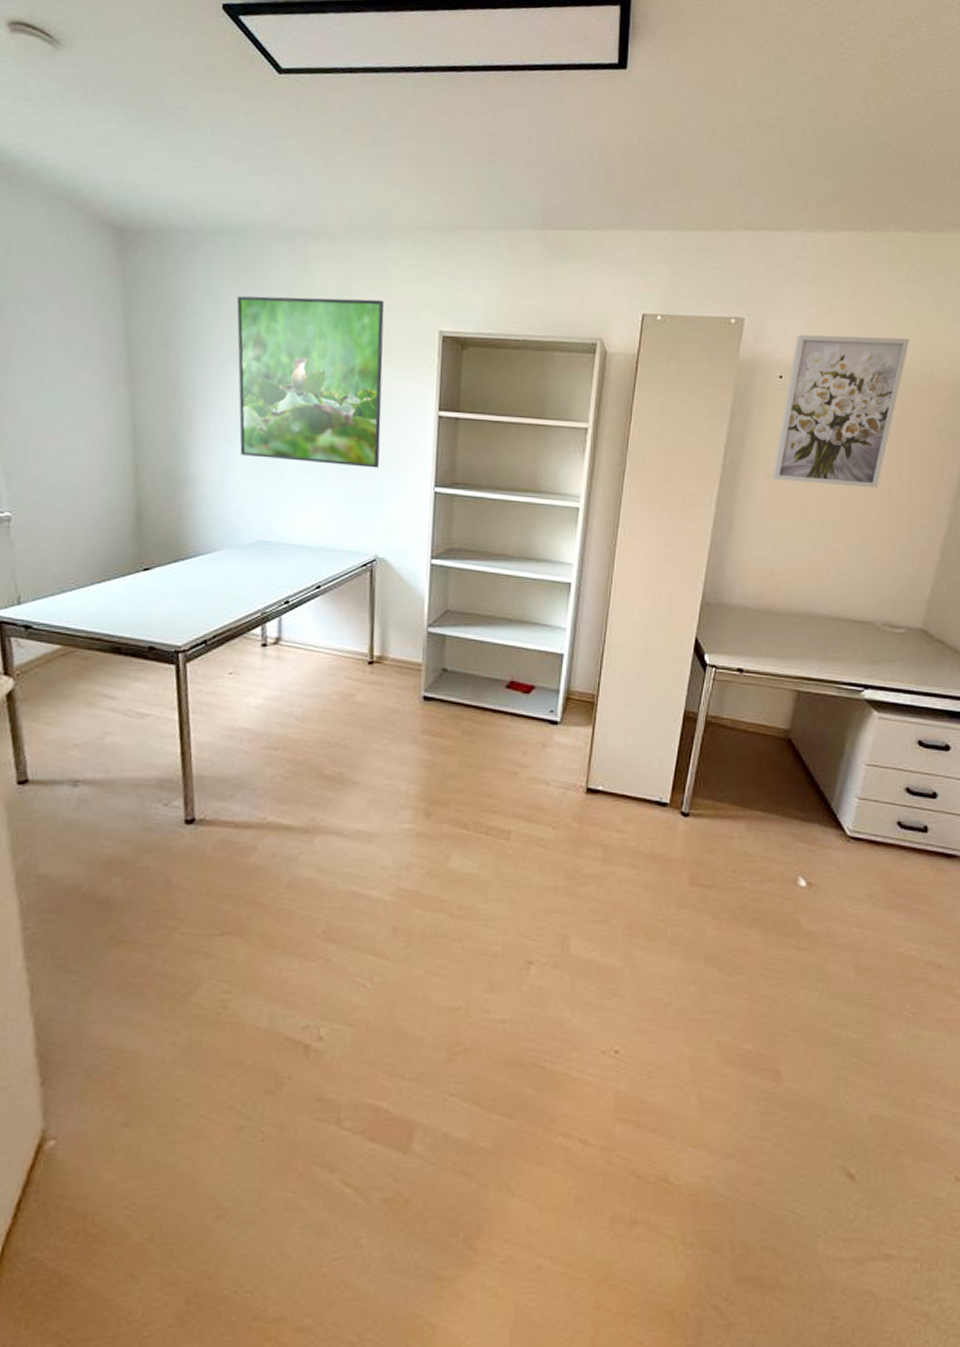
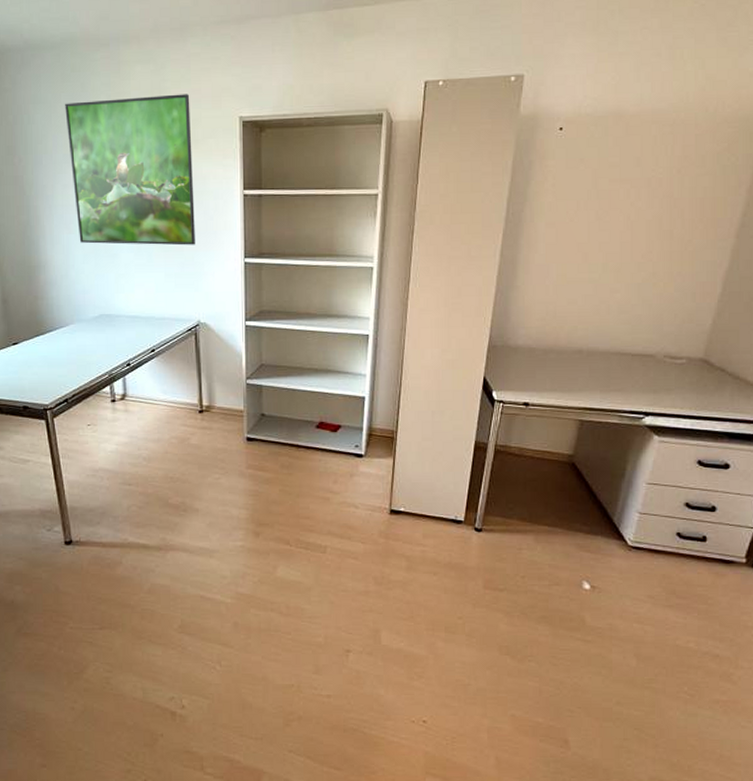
wall art: present [771,334,910,488] -> none [553,78,693,229]

